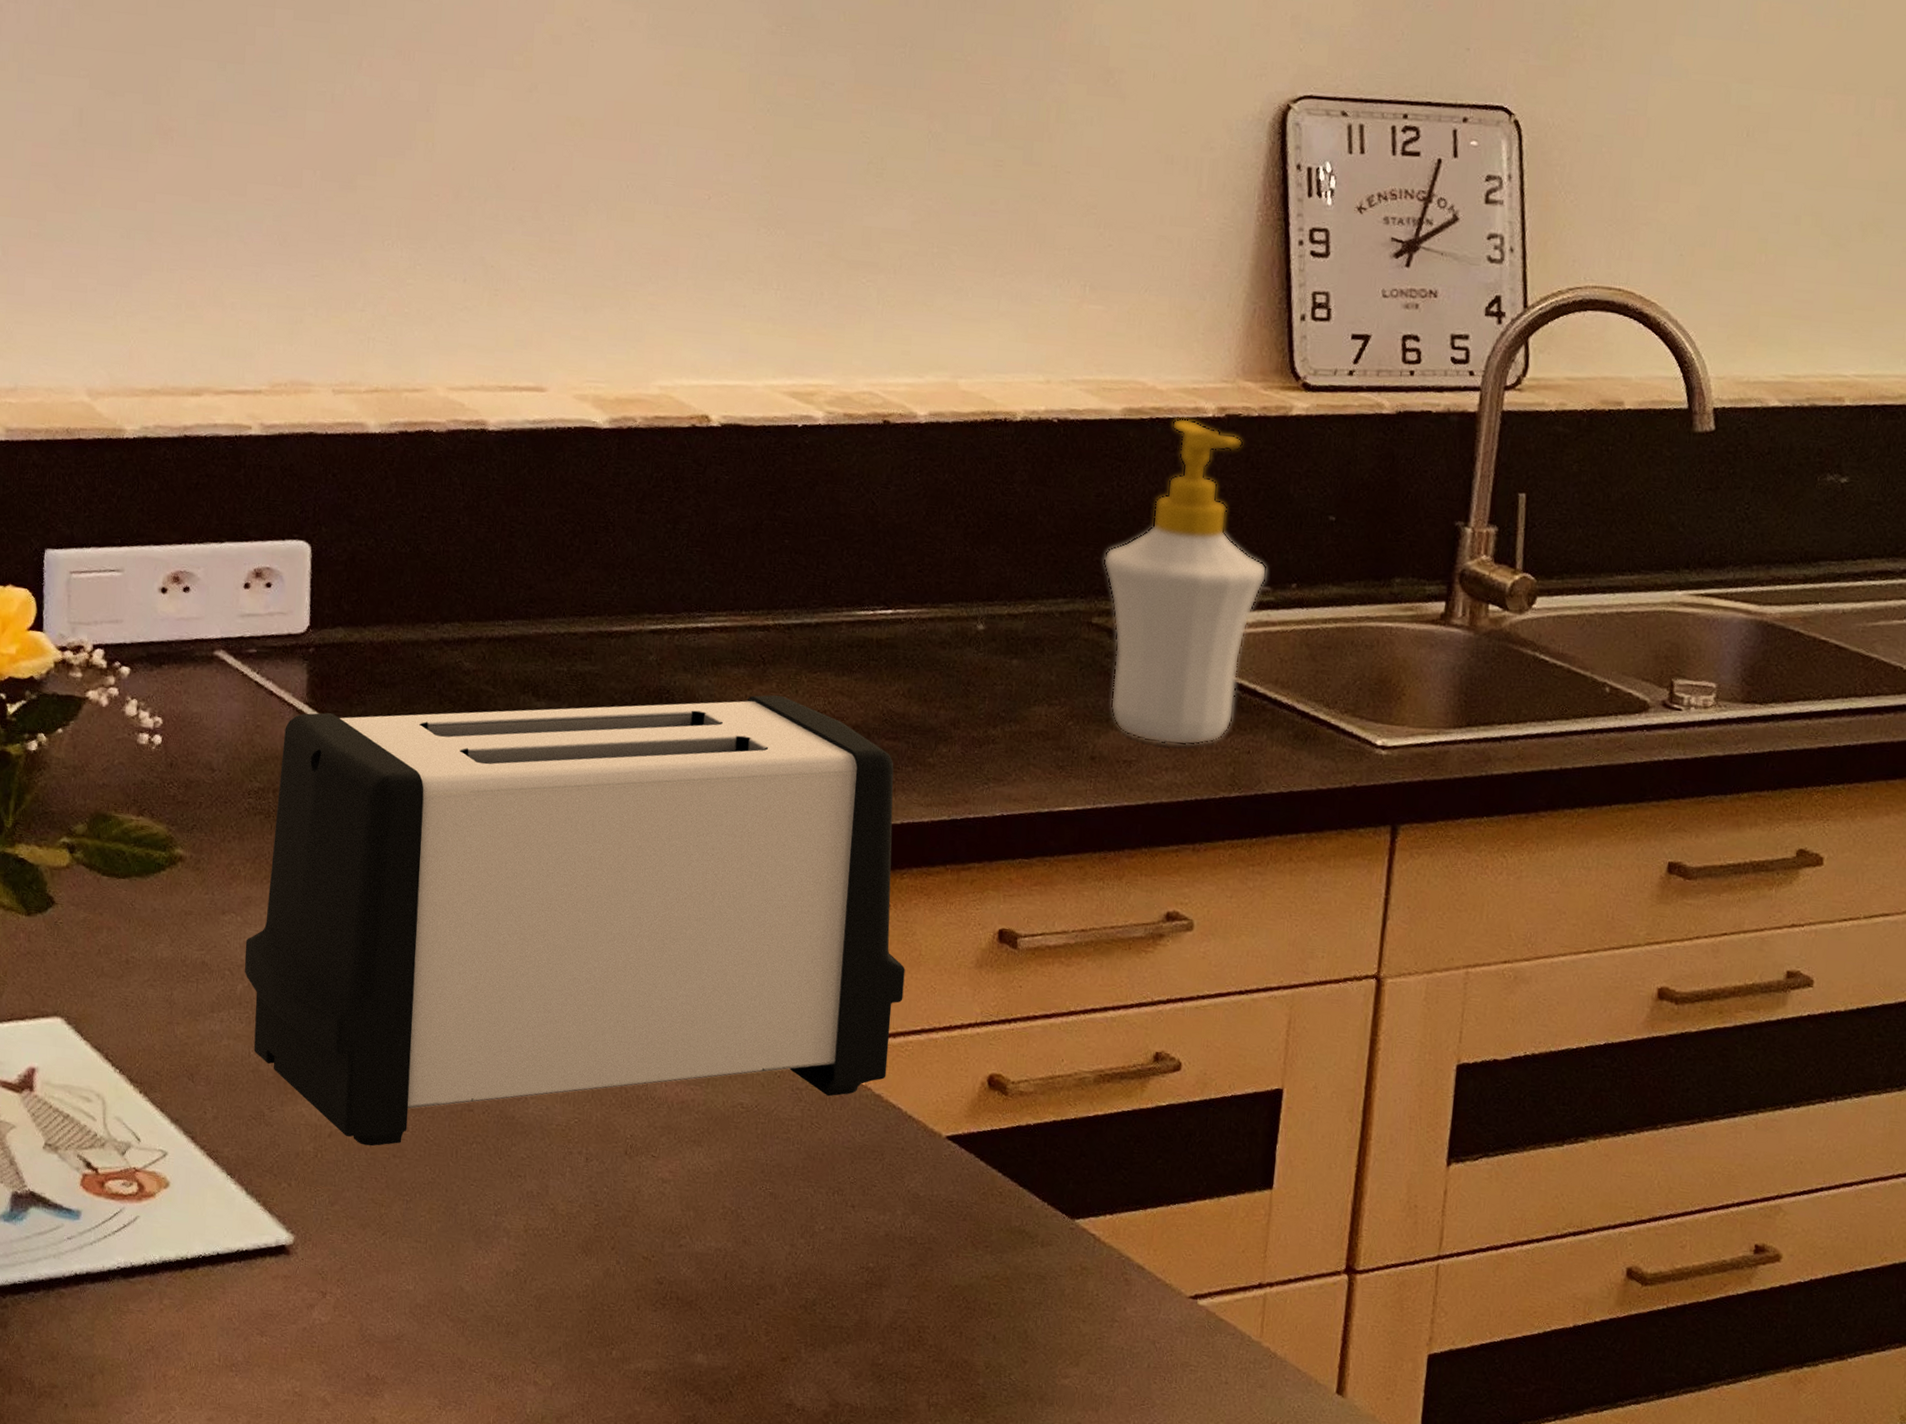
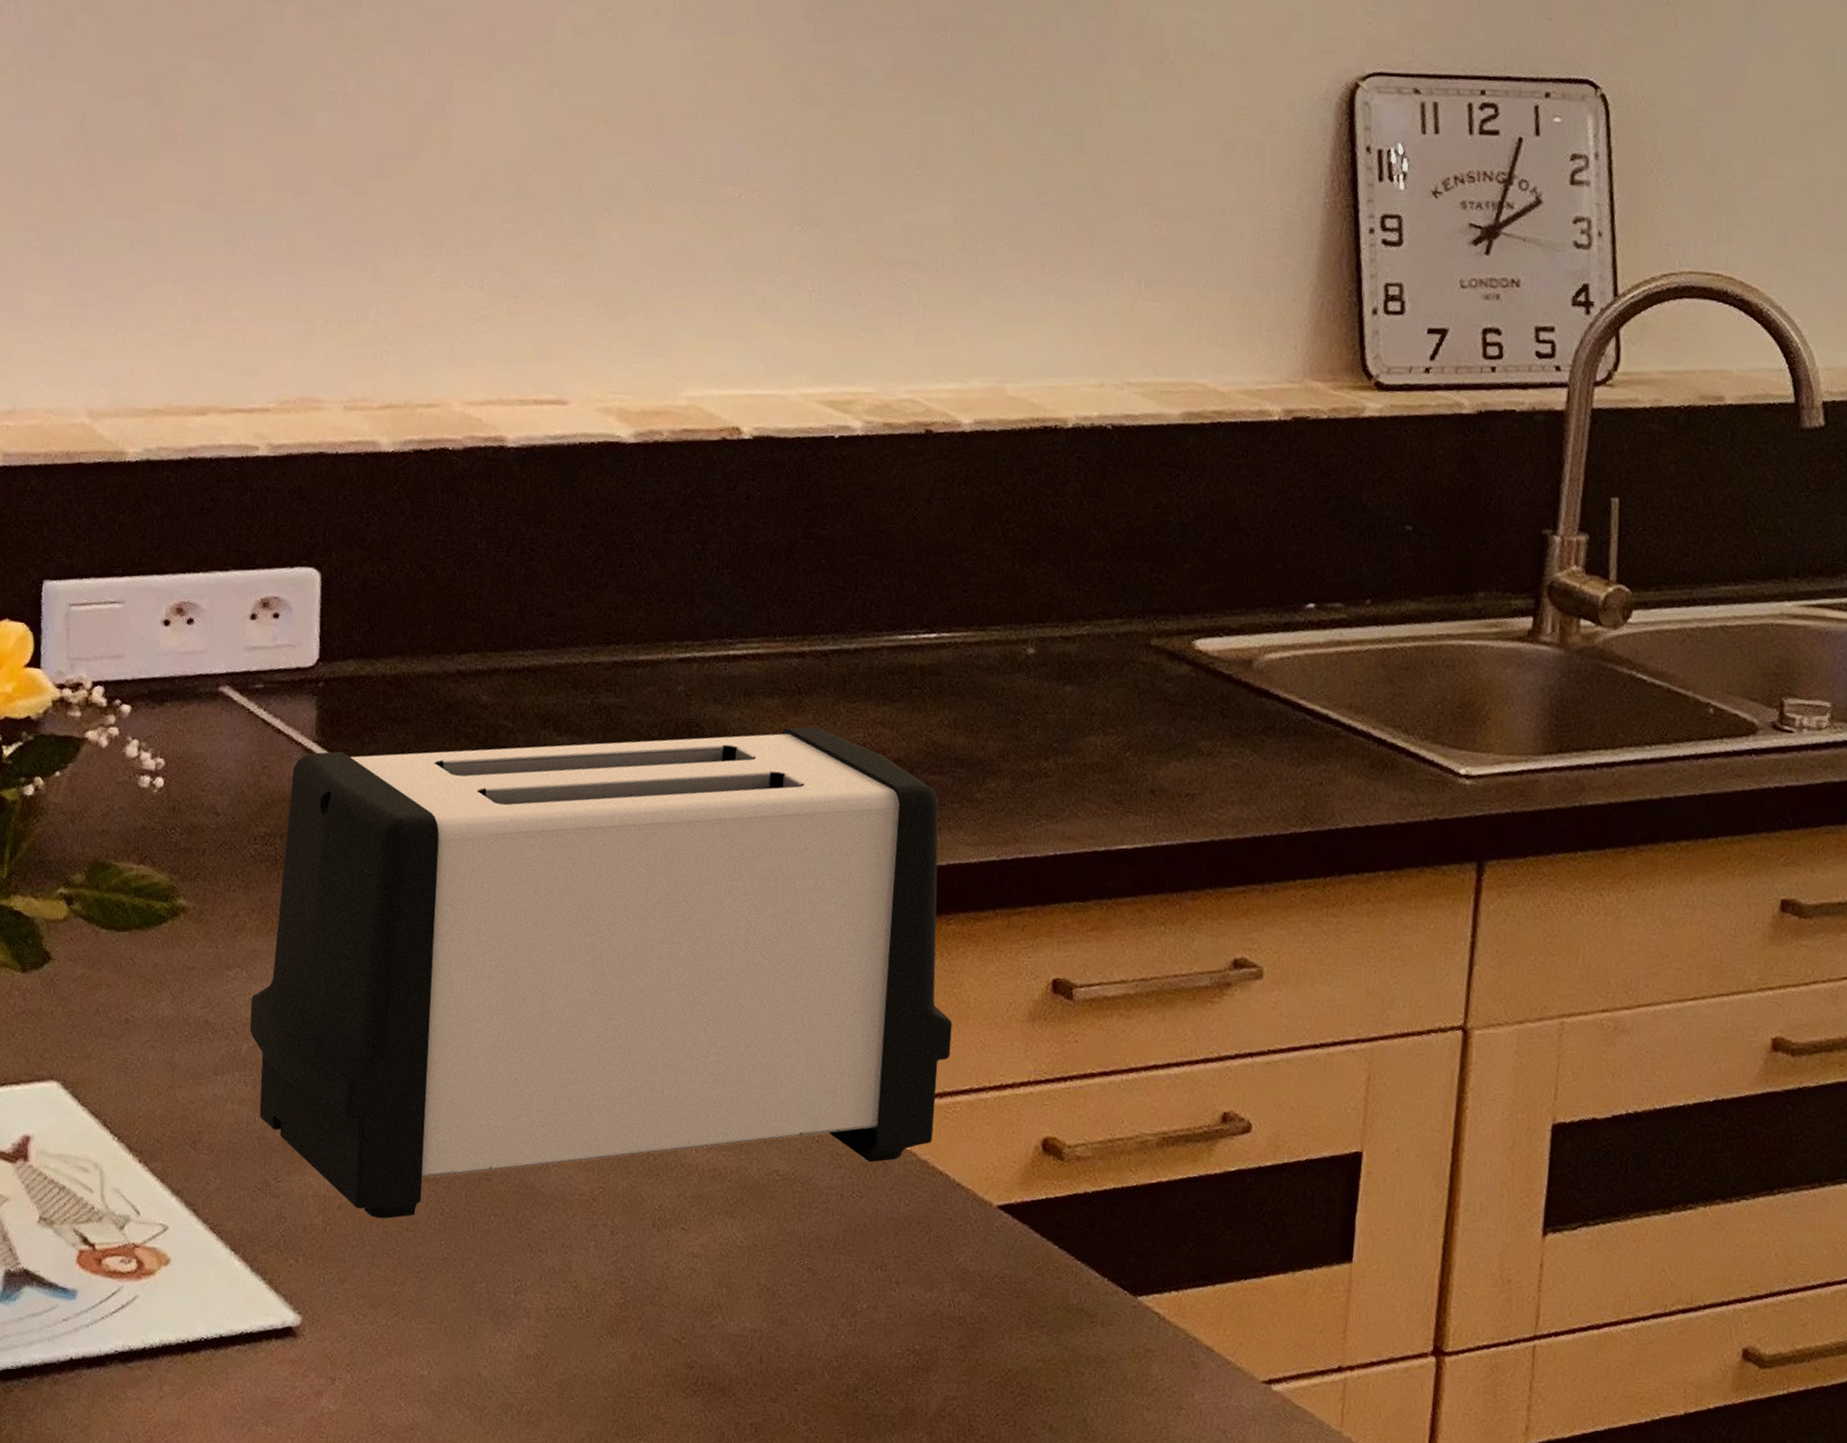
soap bottle: present [1103,418,1267,746] -> none [1161,421,1339,777]

